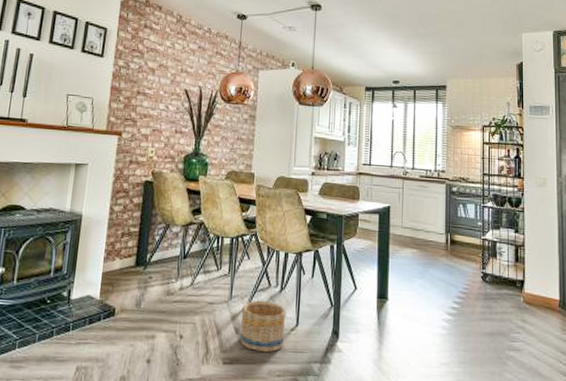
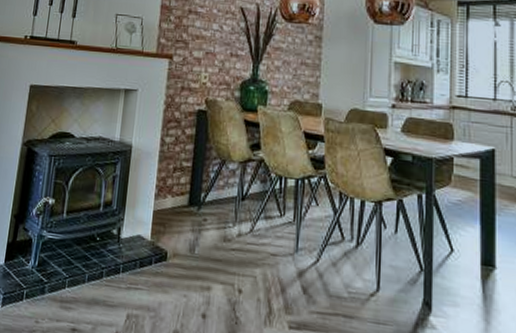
basket: present [240,300,286,353] -> none [309,255,364,320]

